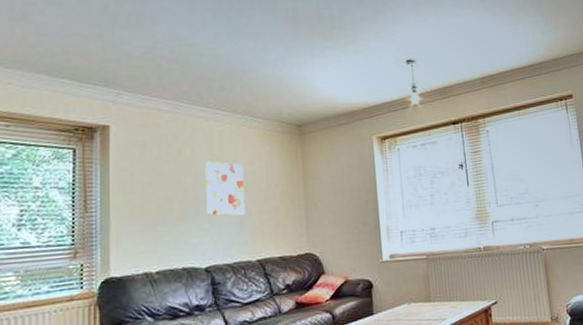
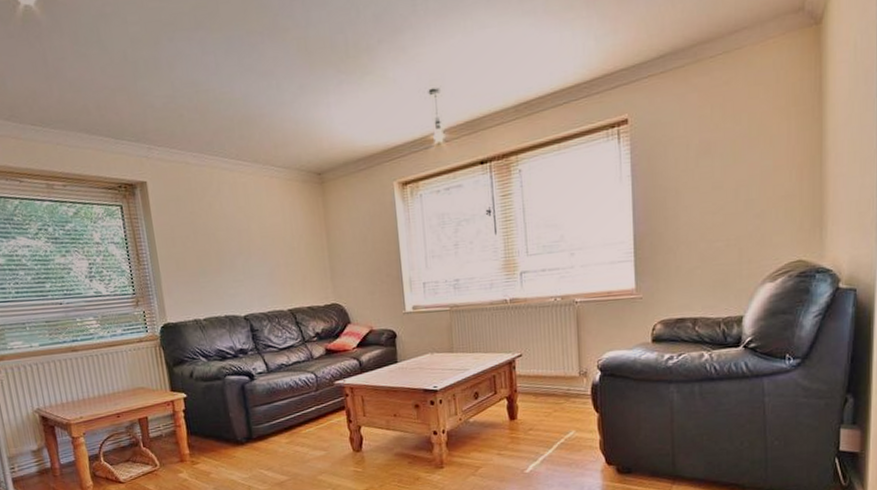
wall art: present [205,161,246,216] -> none [233,214,275,268]

